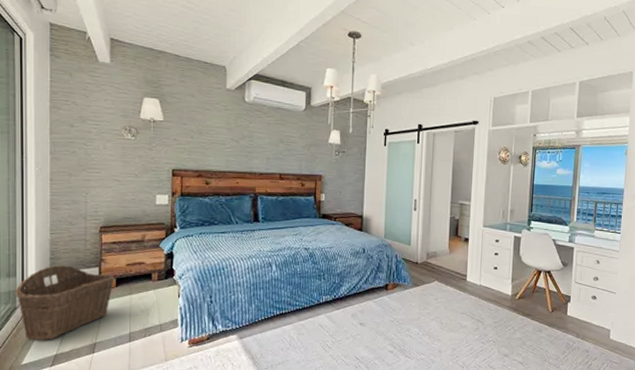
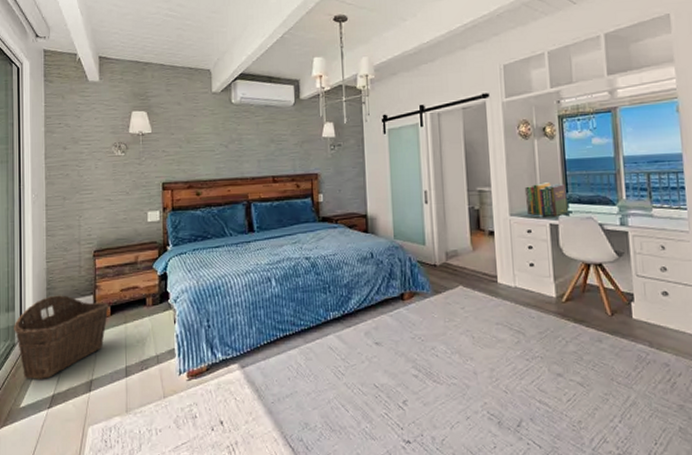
books: none [497,202,531,231] -> present [524,182,568,217]

